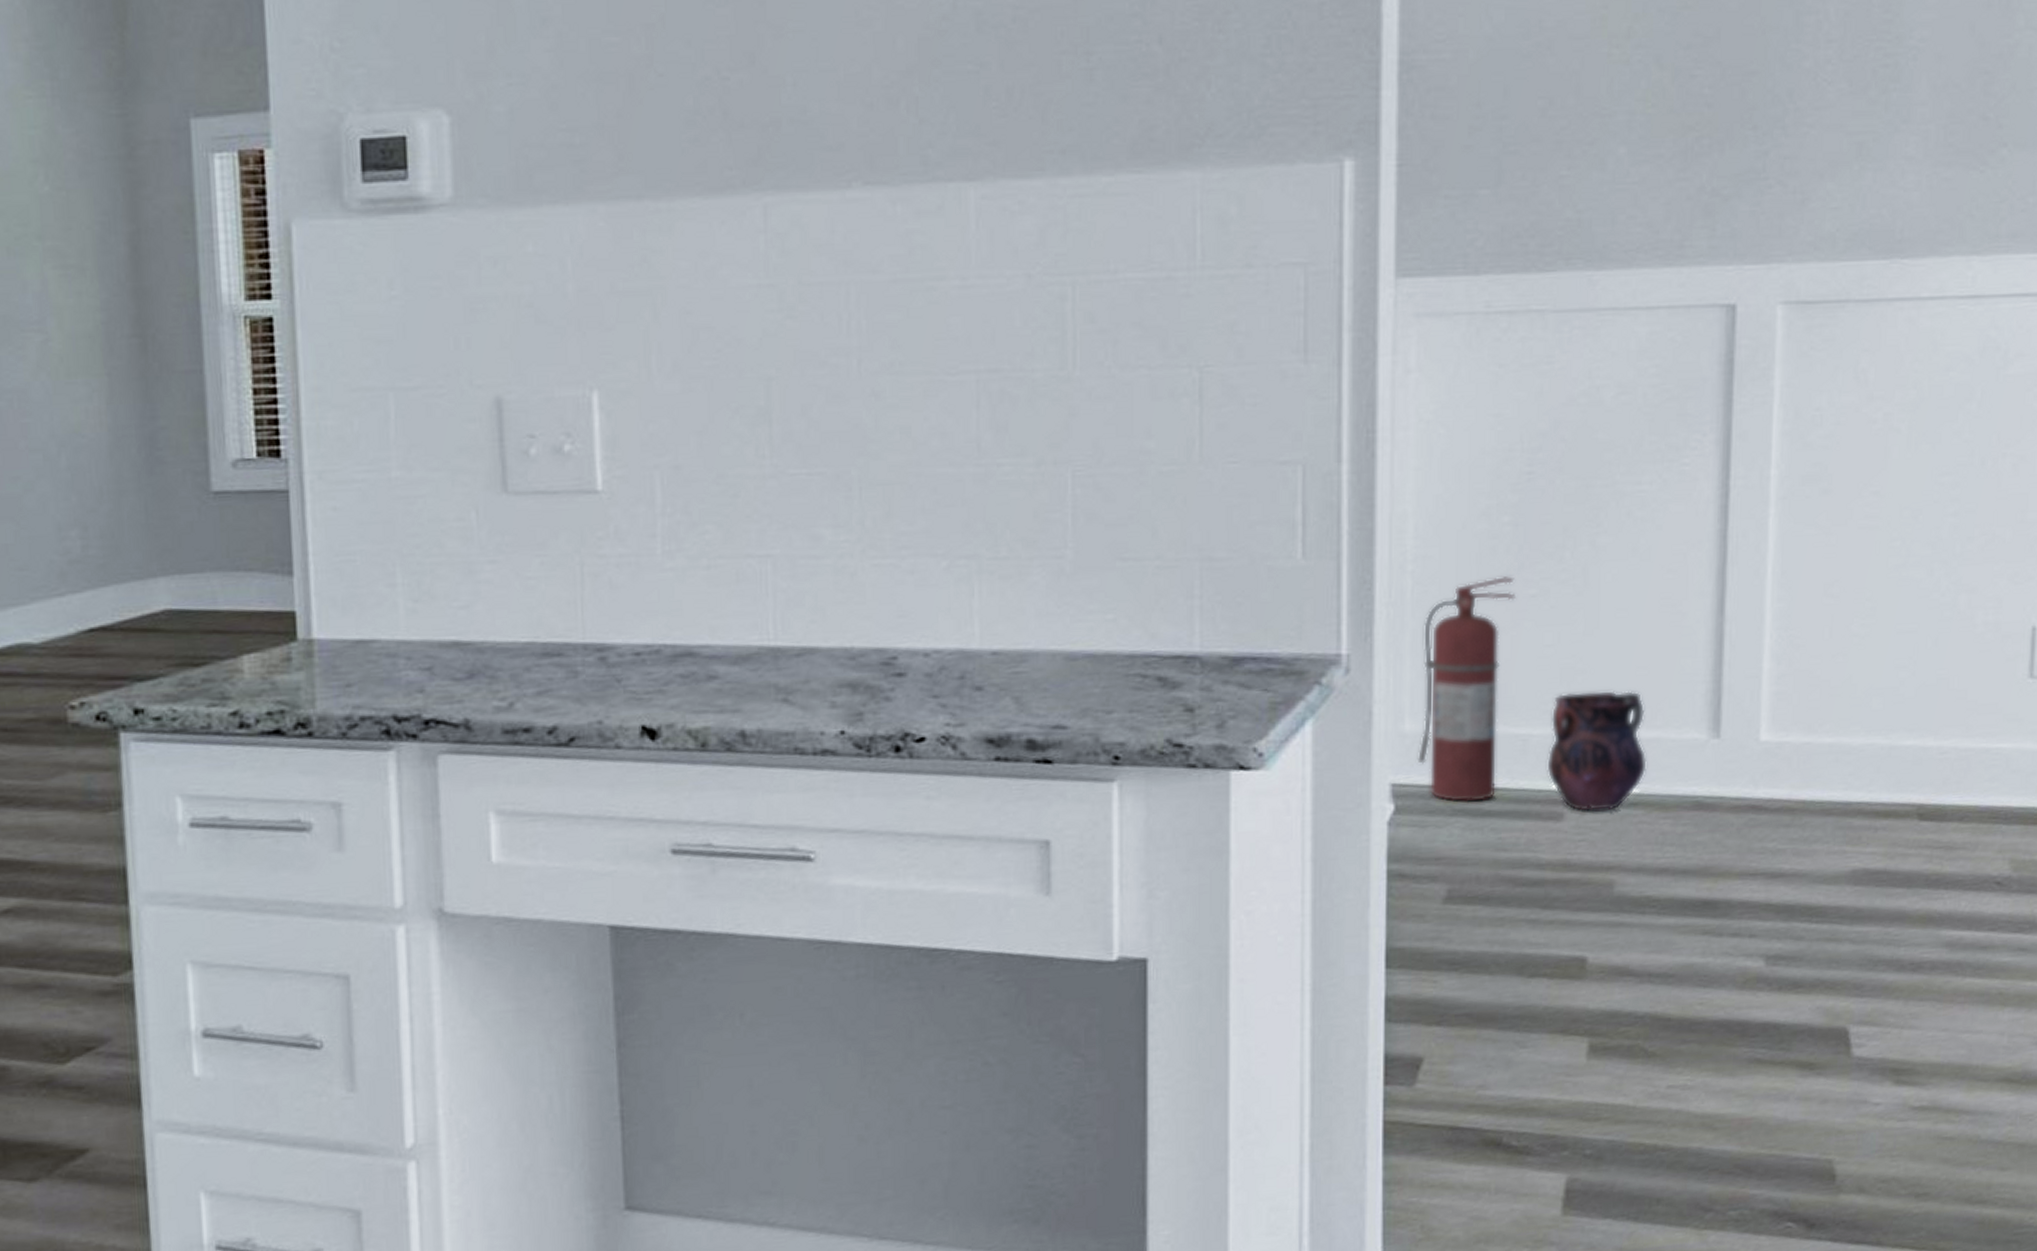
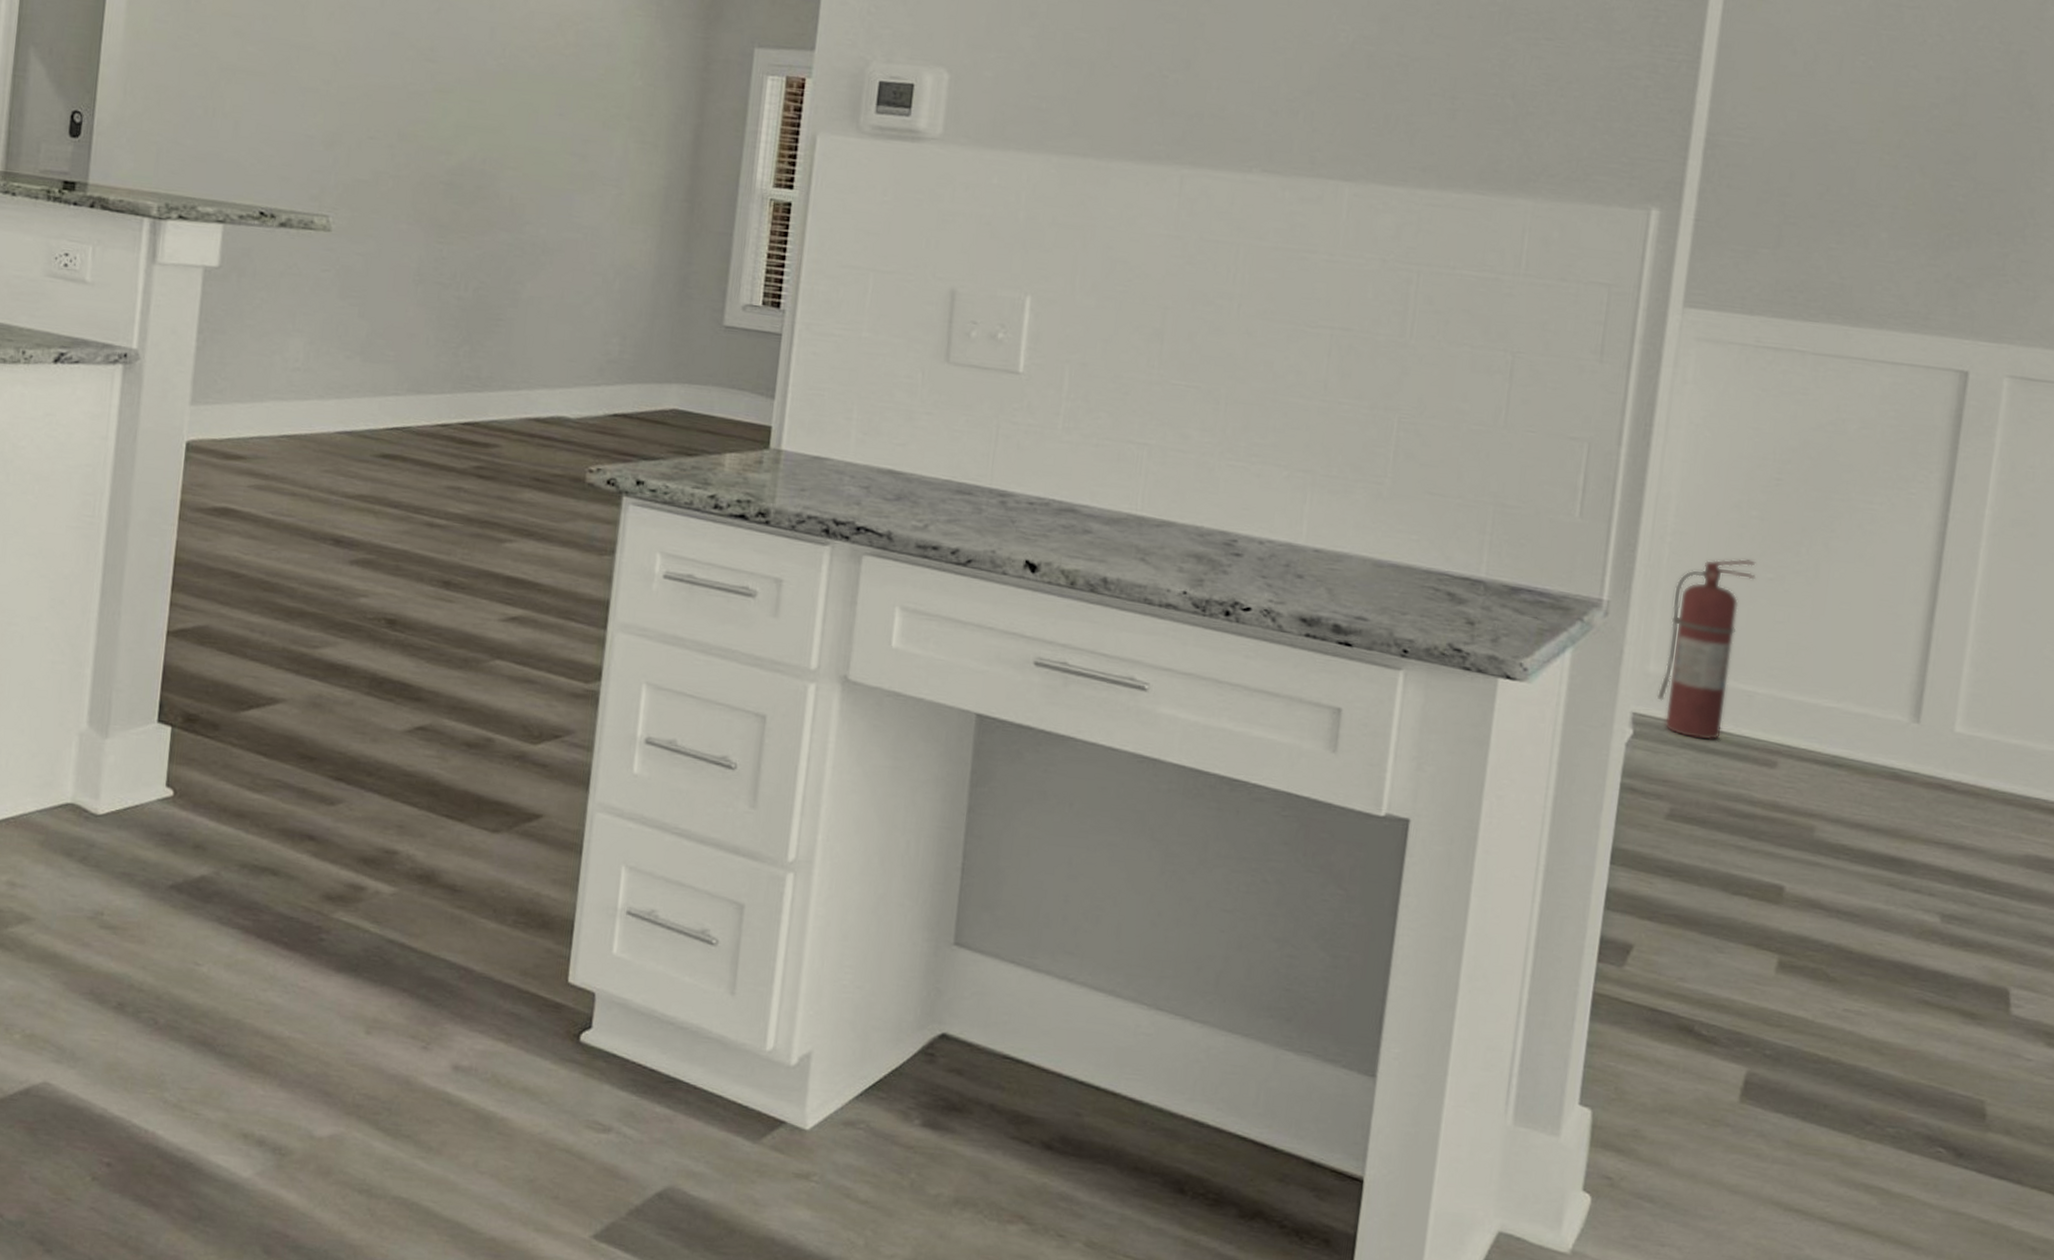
vase: present [1547,689,1647,813] -> none [1766,662,1857,768]

